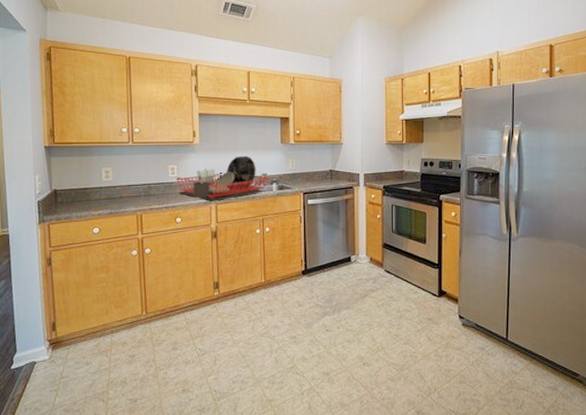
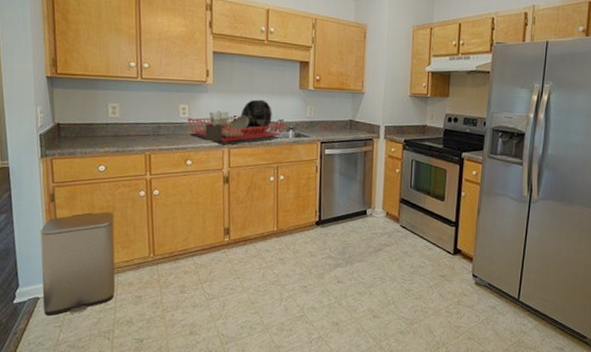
pedal bin: none [37,273,109,380] -> present [40,212,116,316]

